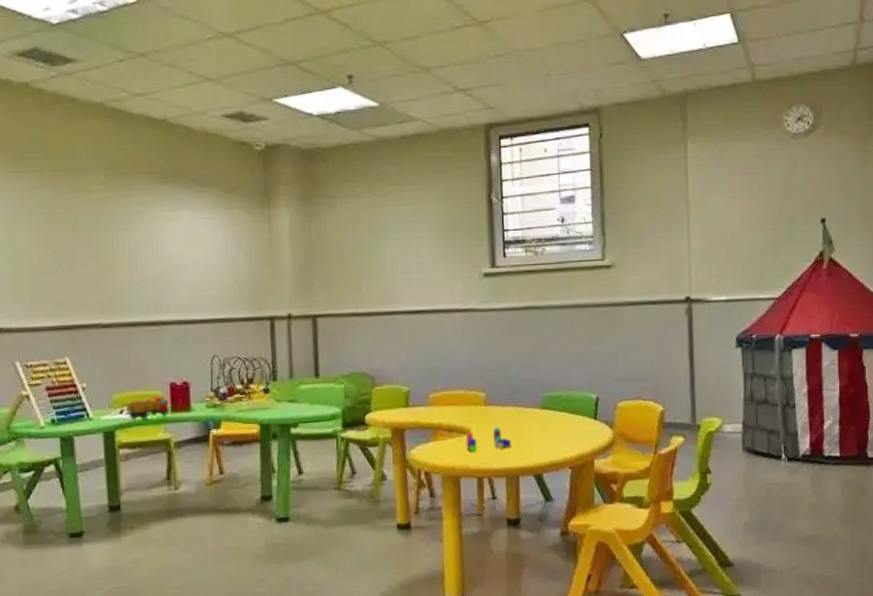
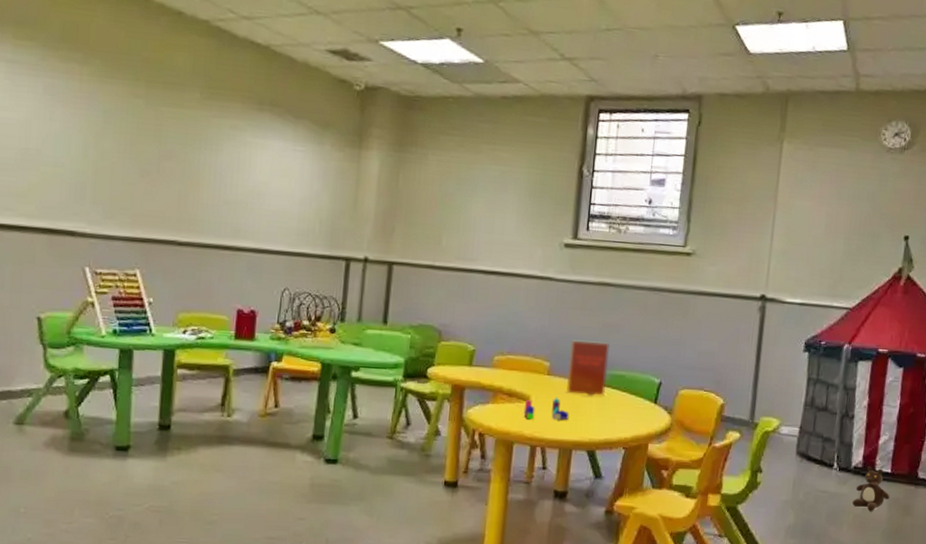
toy truck: present [125,396,170,420] -> none [189,321,234,343]
book: none [503,365,544,421] -> present [566,340,609,396]
stuffed animal: none [806,453,842,498] -> present [853,466,890,512]

